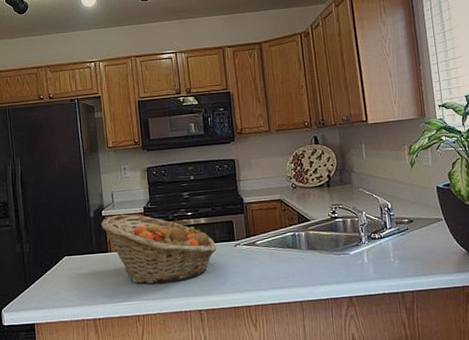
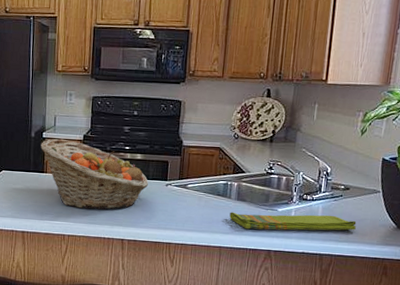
dish towel: none [303,250,429,279] -> present [229,212,357,231]

